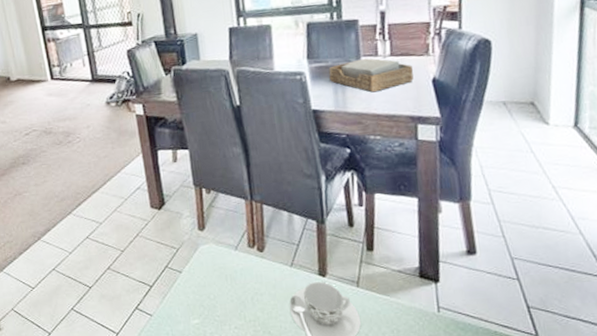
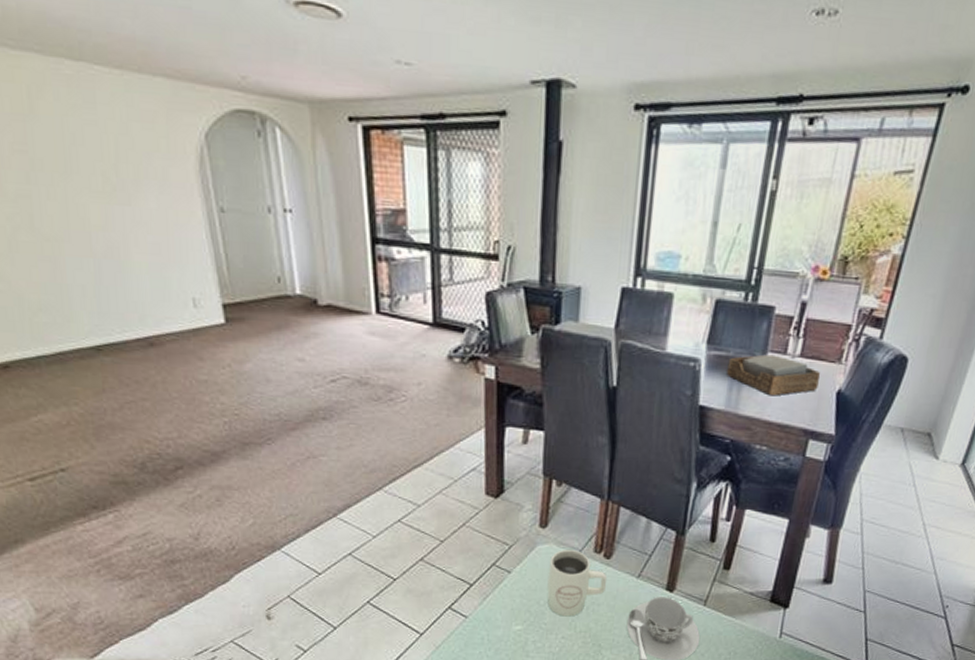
mug: none [212,246,265,308] -> present [547,549,608,617]

